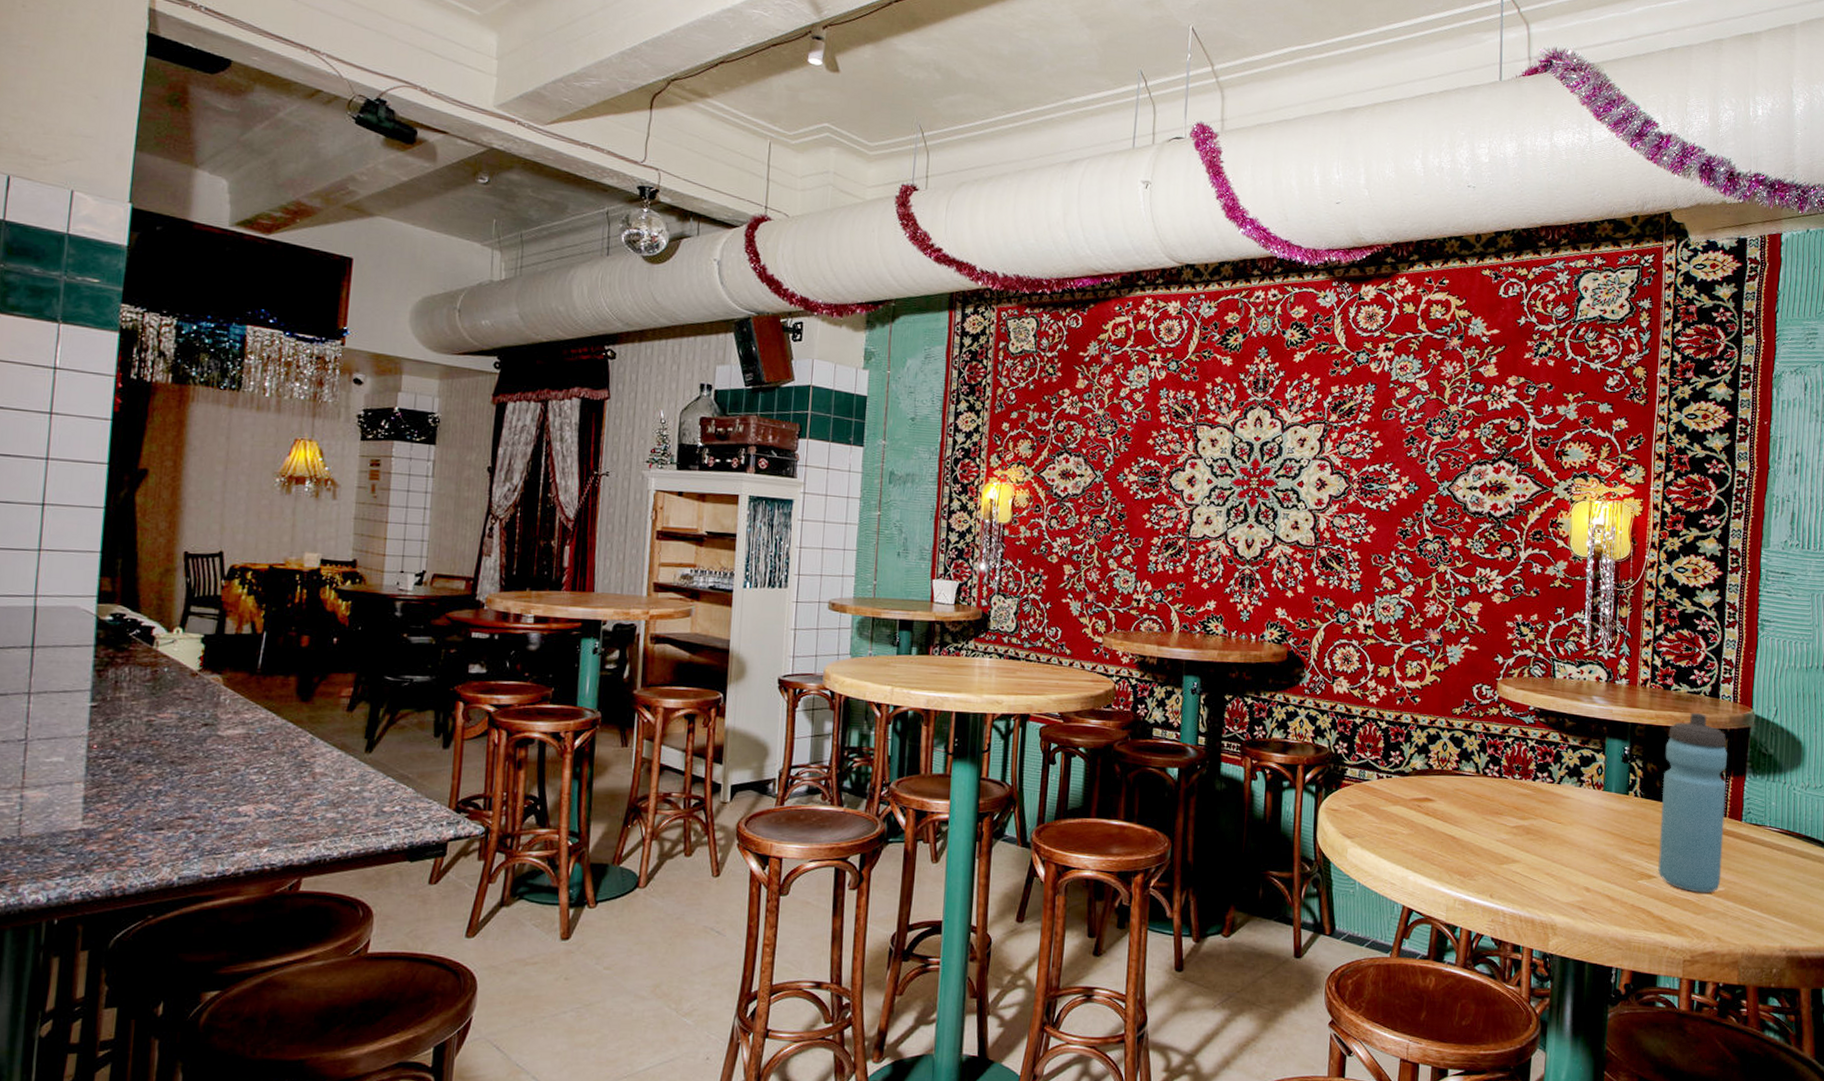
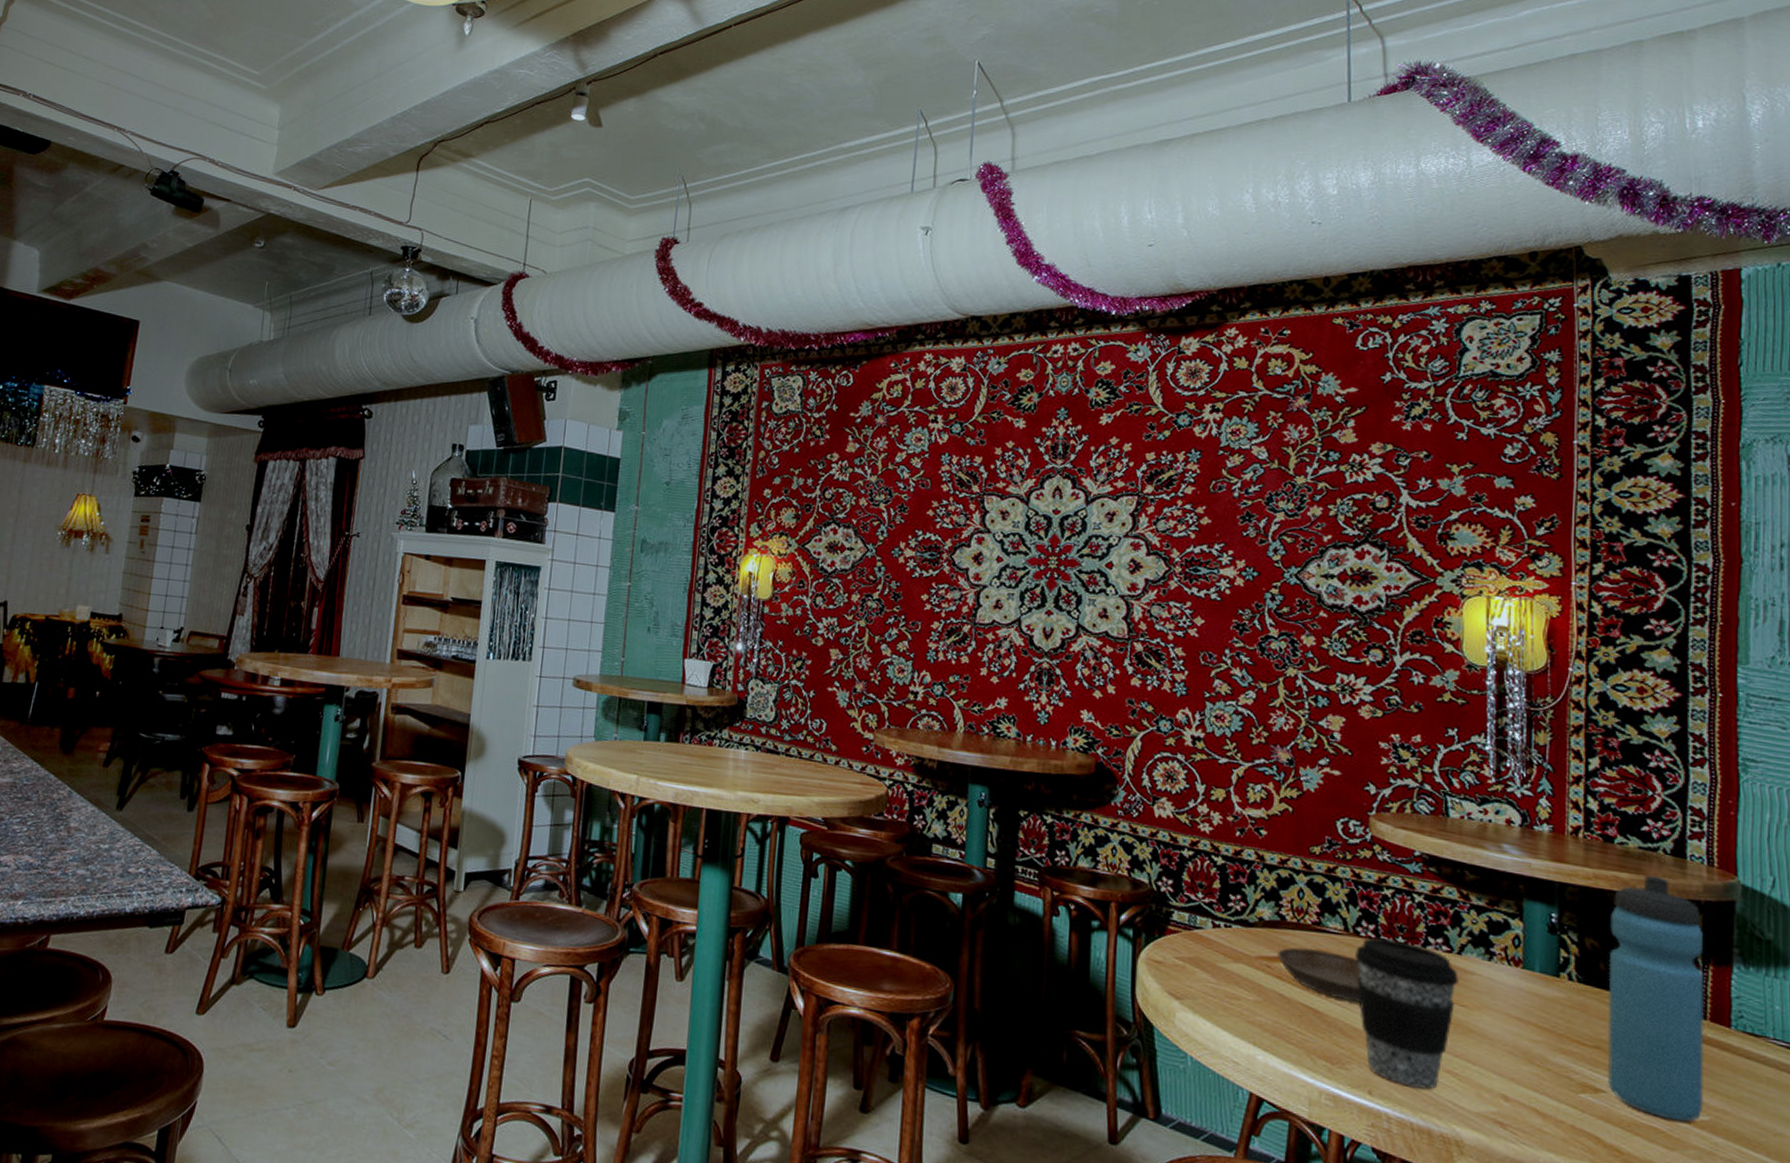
saucer: none [1426,788,1488,829] -> present [1277,947,1361,1003]
coffee cup: none [1484,775,1558,890] -> present [1355,937,1459,1090]

